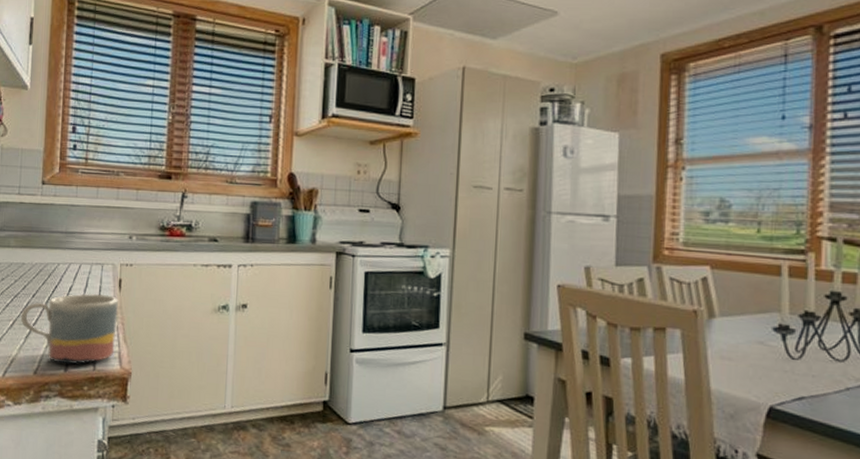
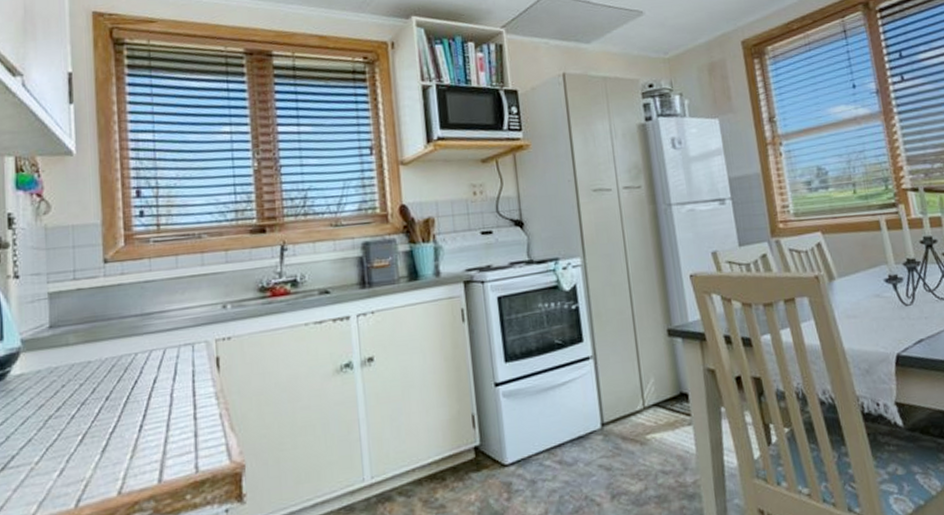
mug: present [20,293,118,364] -> none [92,379,220,475]

